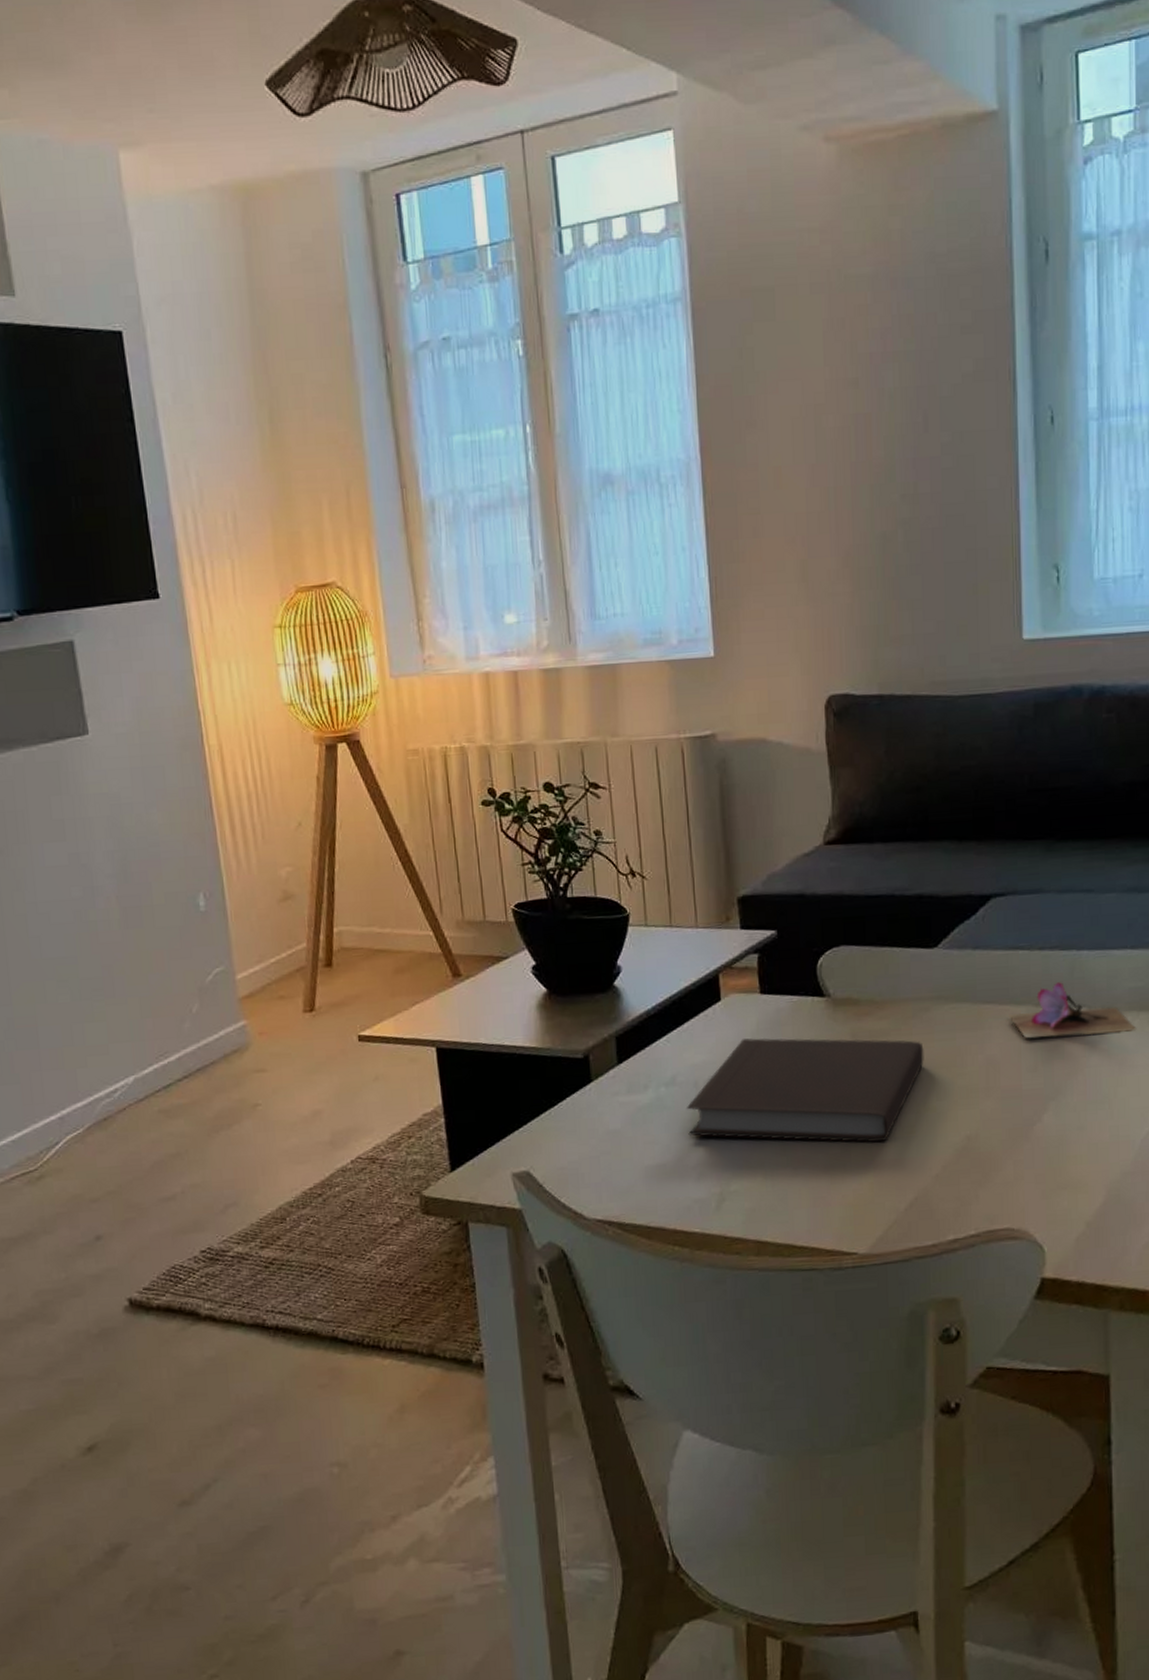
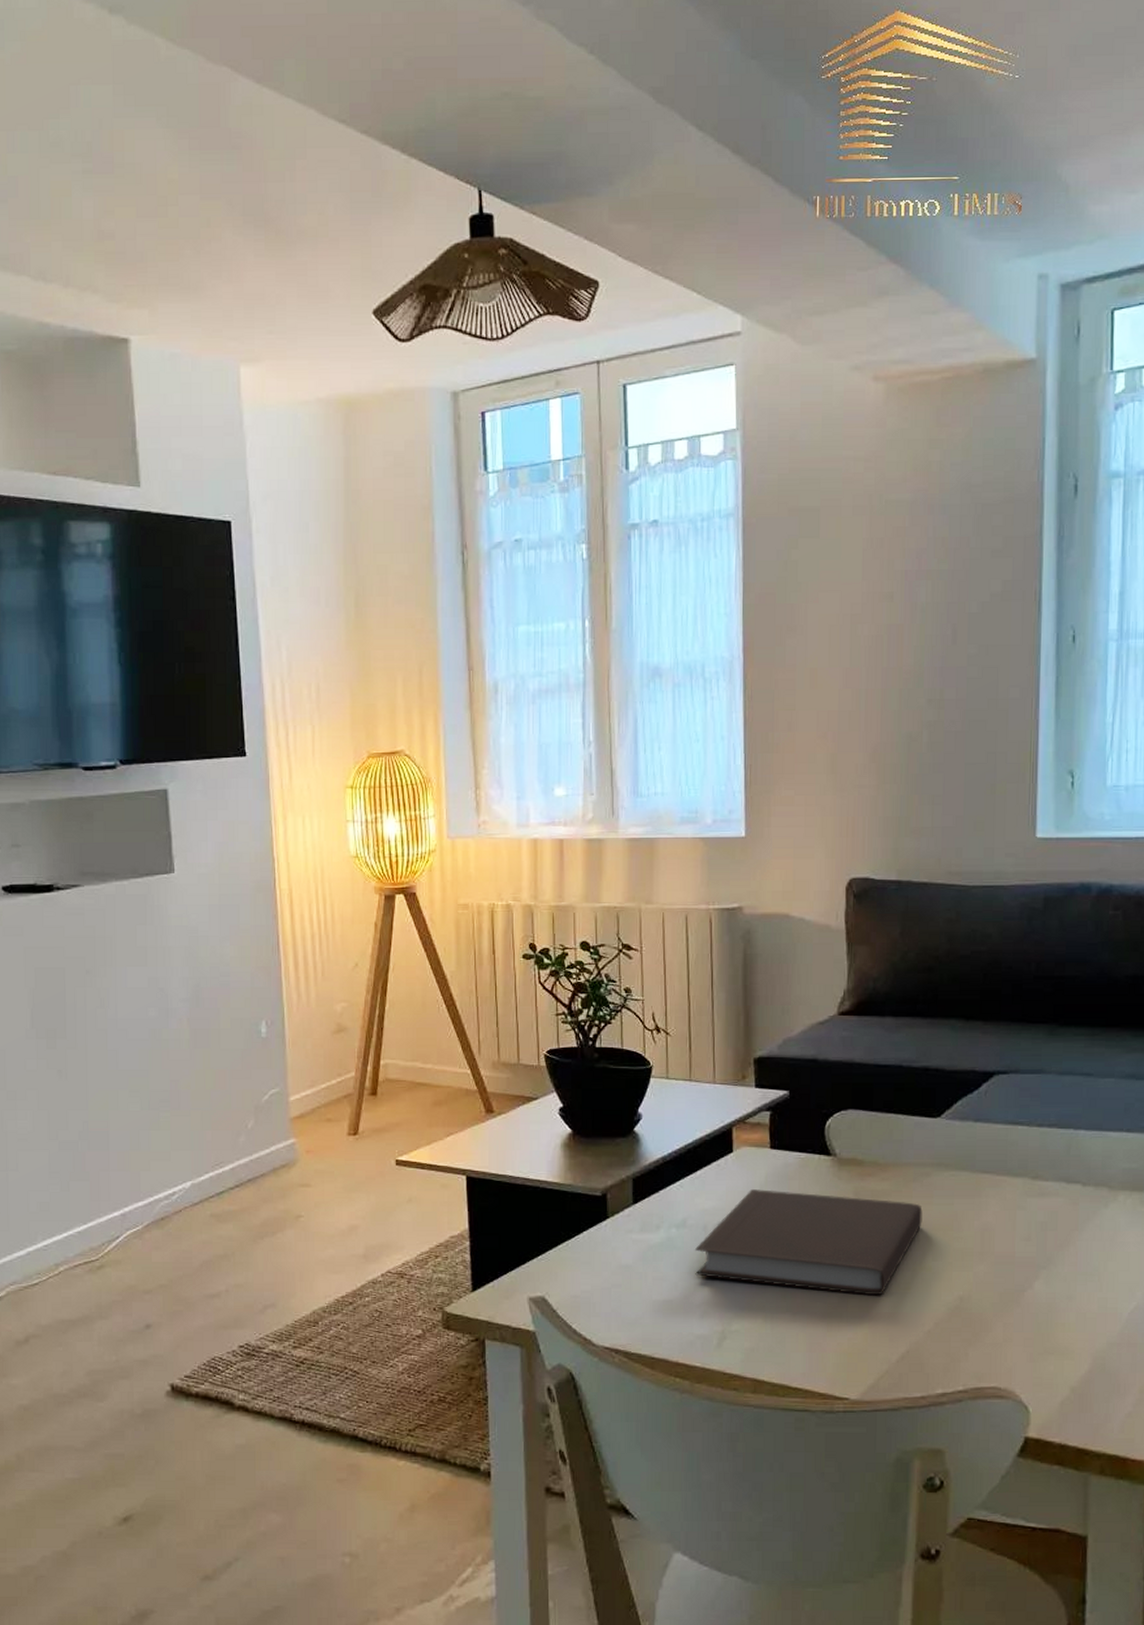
flower: present [1008,982,1137,1039] -> none [1005,1158,1129,1211]

